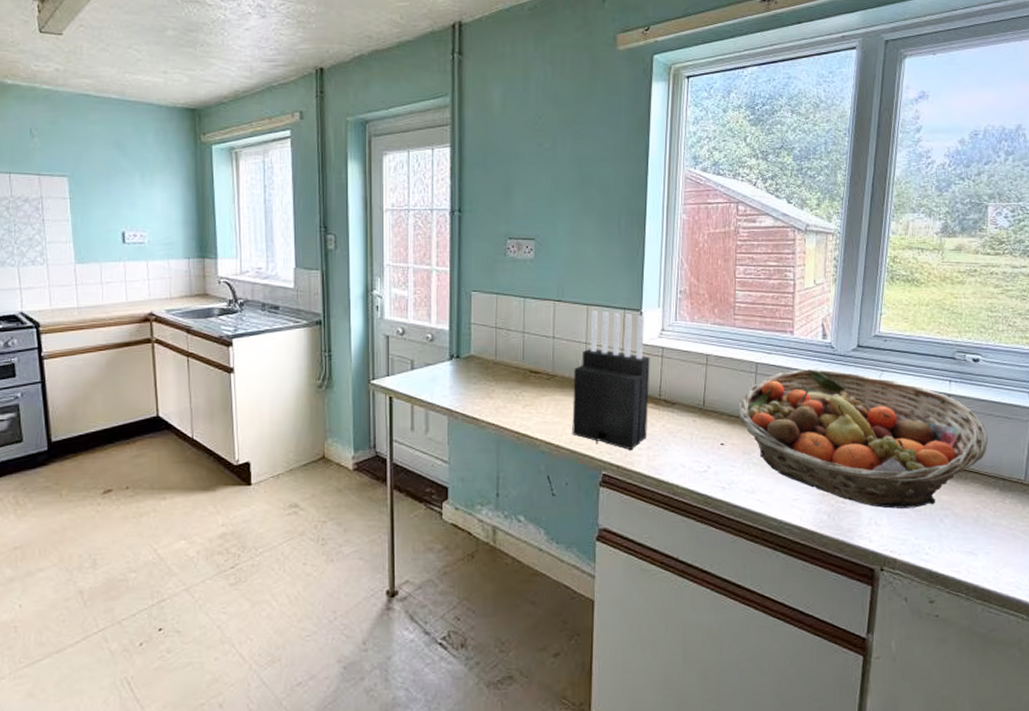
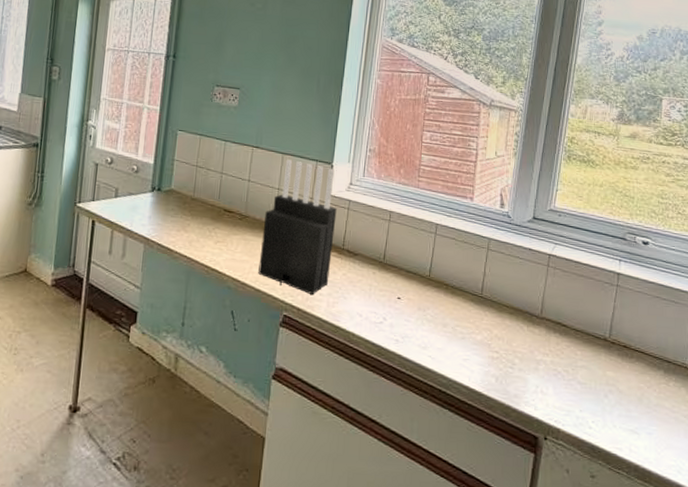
fruit basket: present [738,369,988,509] -> none [416,234,654,381]

